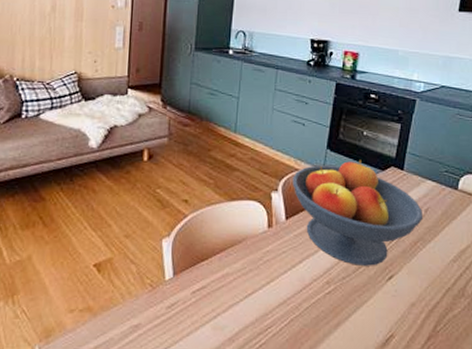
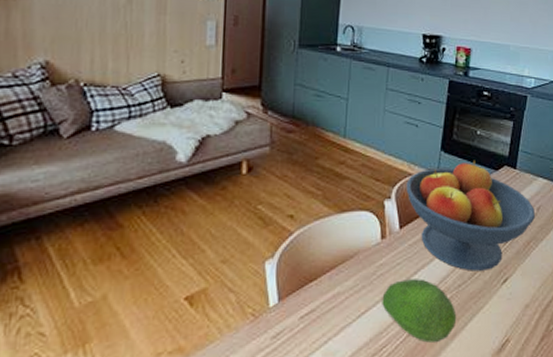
fruit: none [268,267,340,329] -> present [382,279,457,343]

